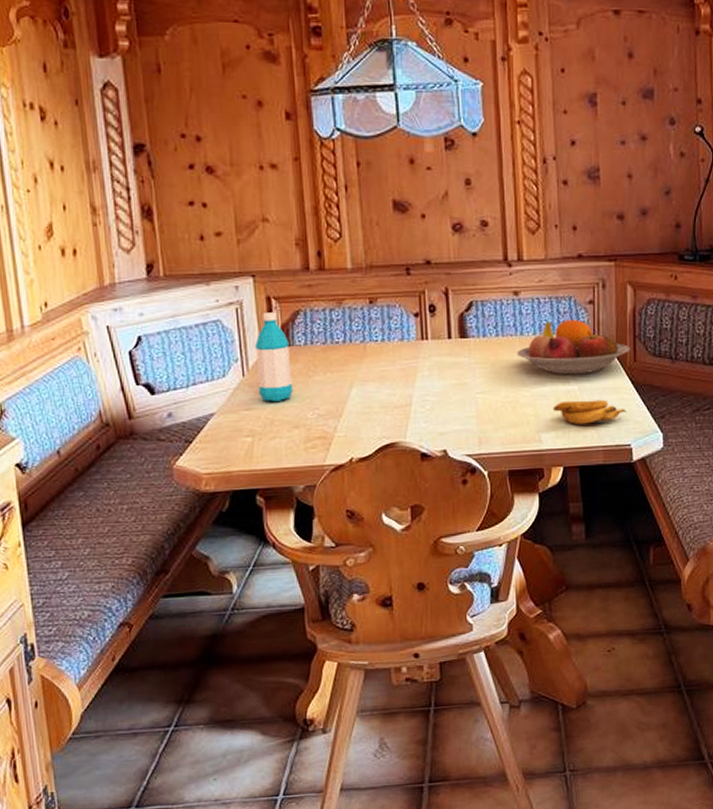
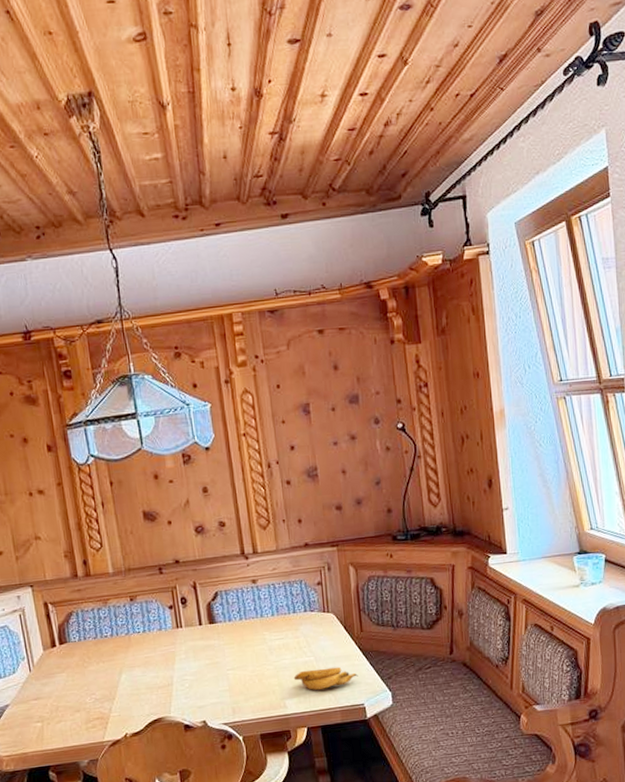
water bottle: present [255,312,293,403] -> none [37,615,72,691]
fruit bowl: present [516,319,630,375] -> none [258,599,357,649]

